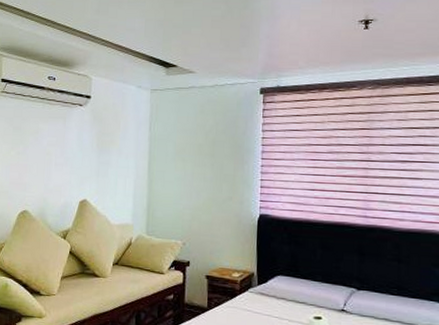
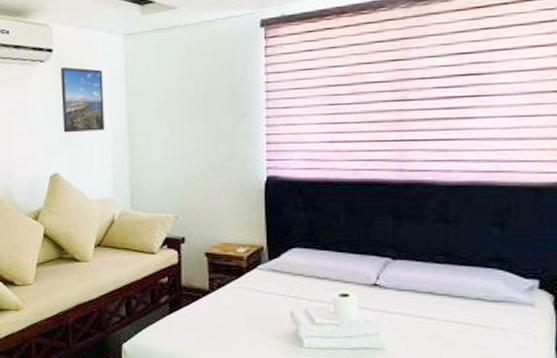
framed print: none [94,111,131,167] -> present [60,66,104,133]

